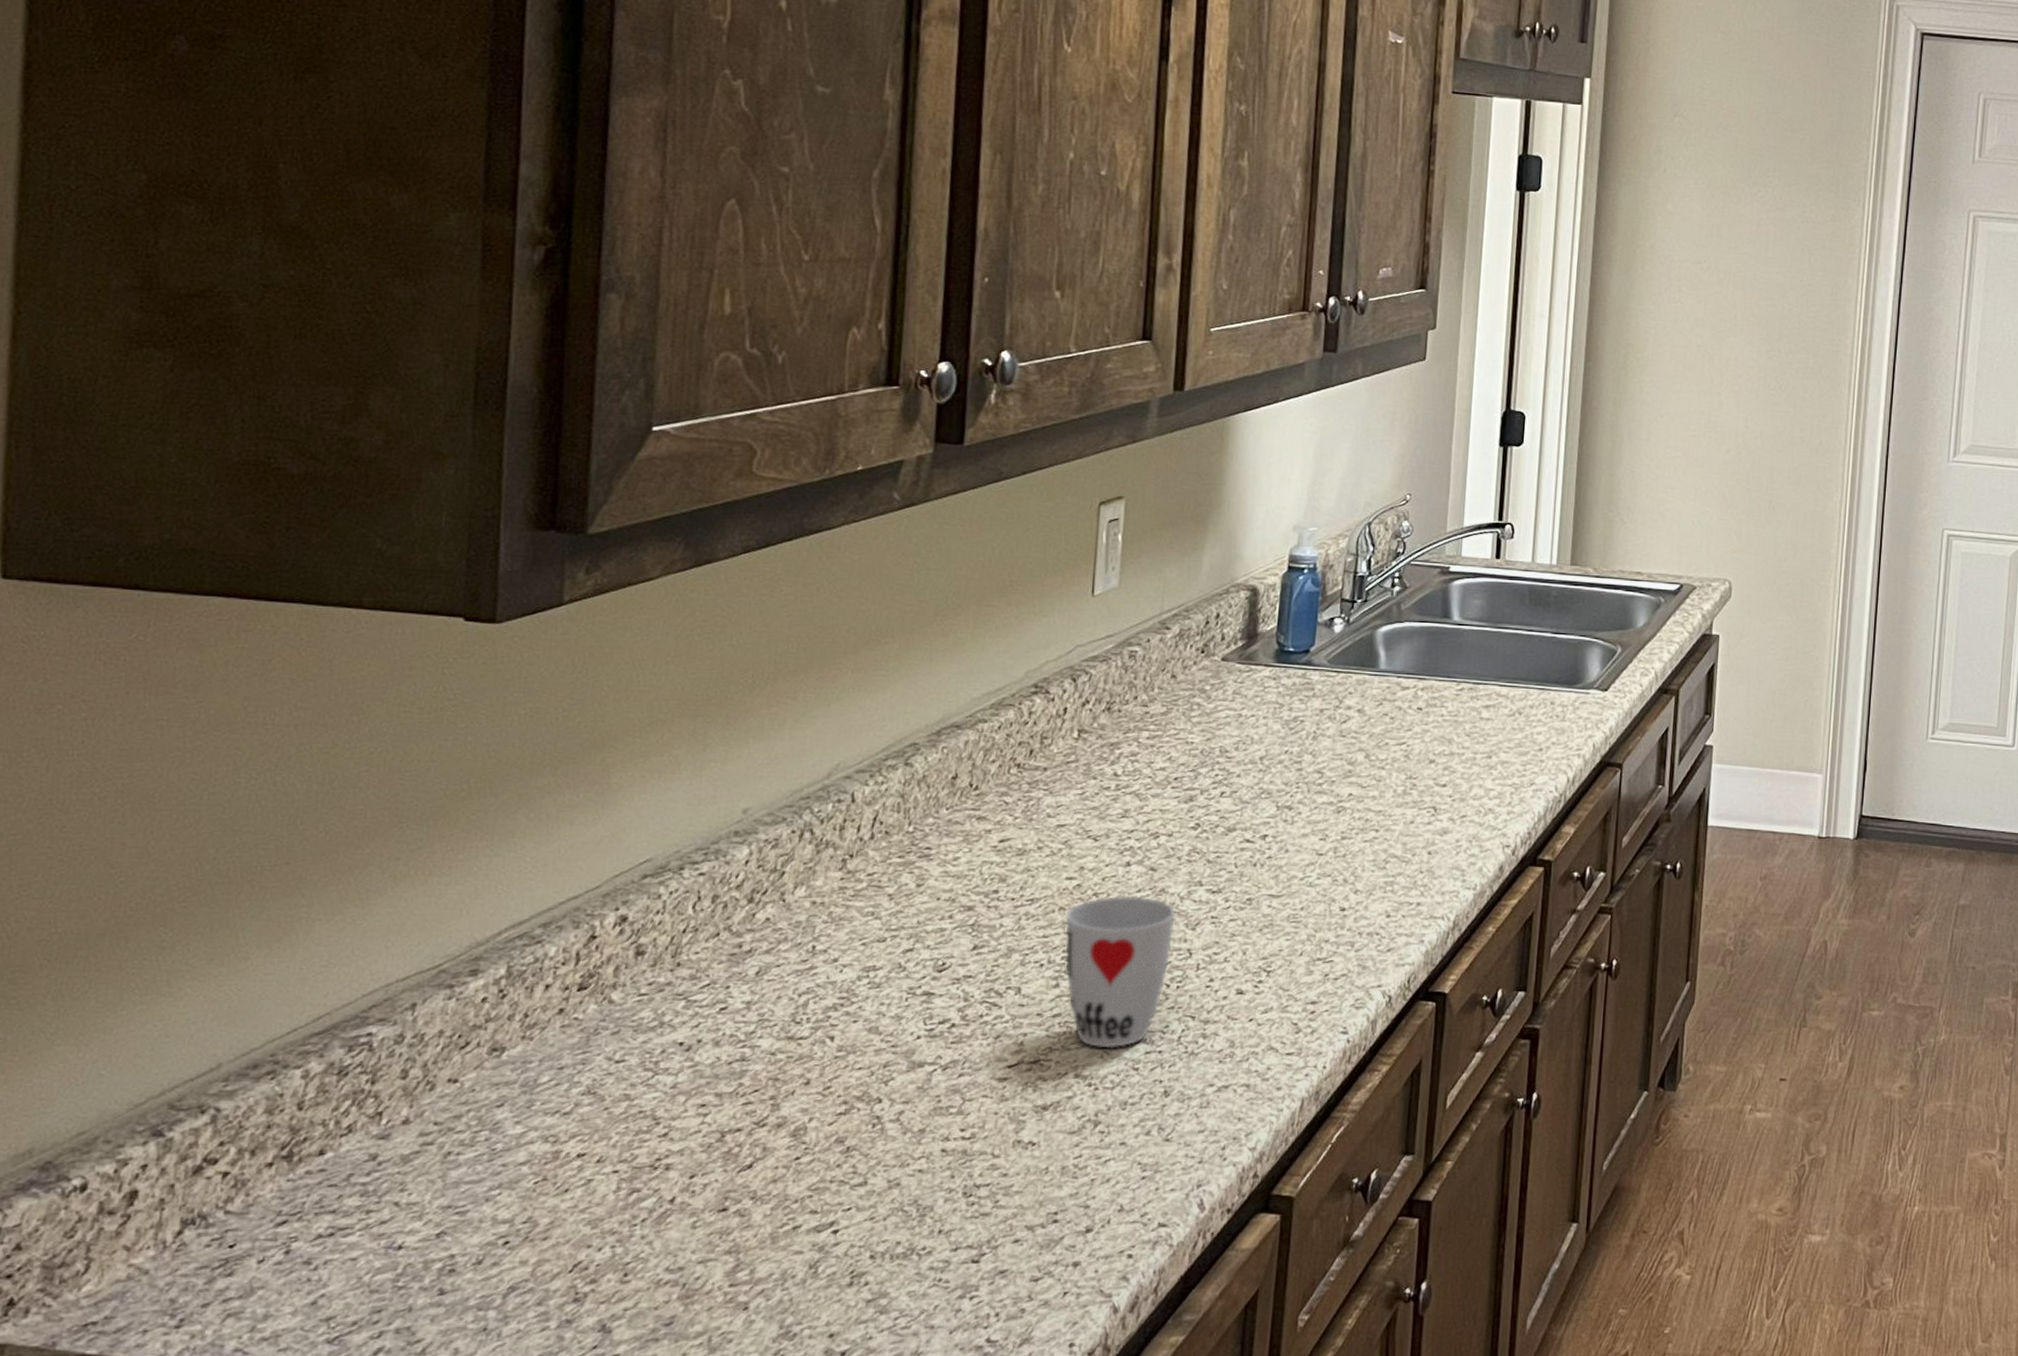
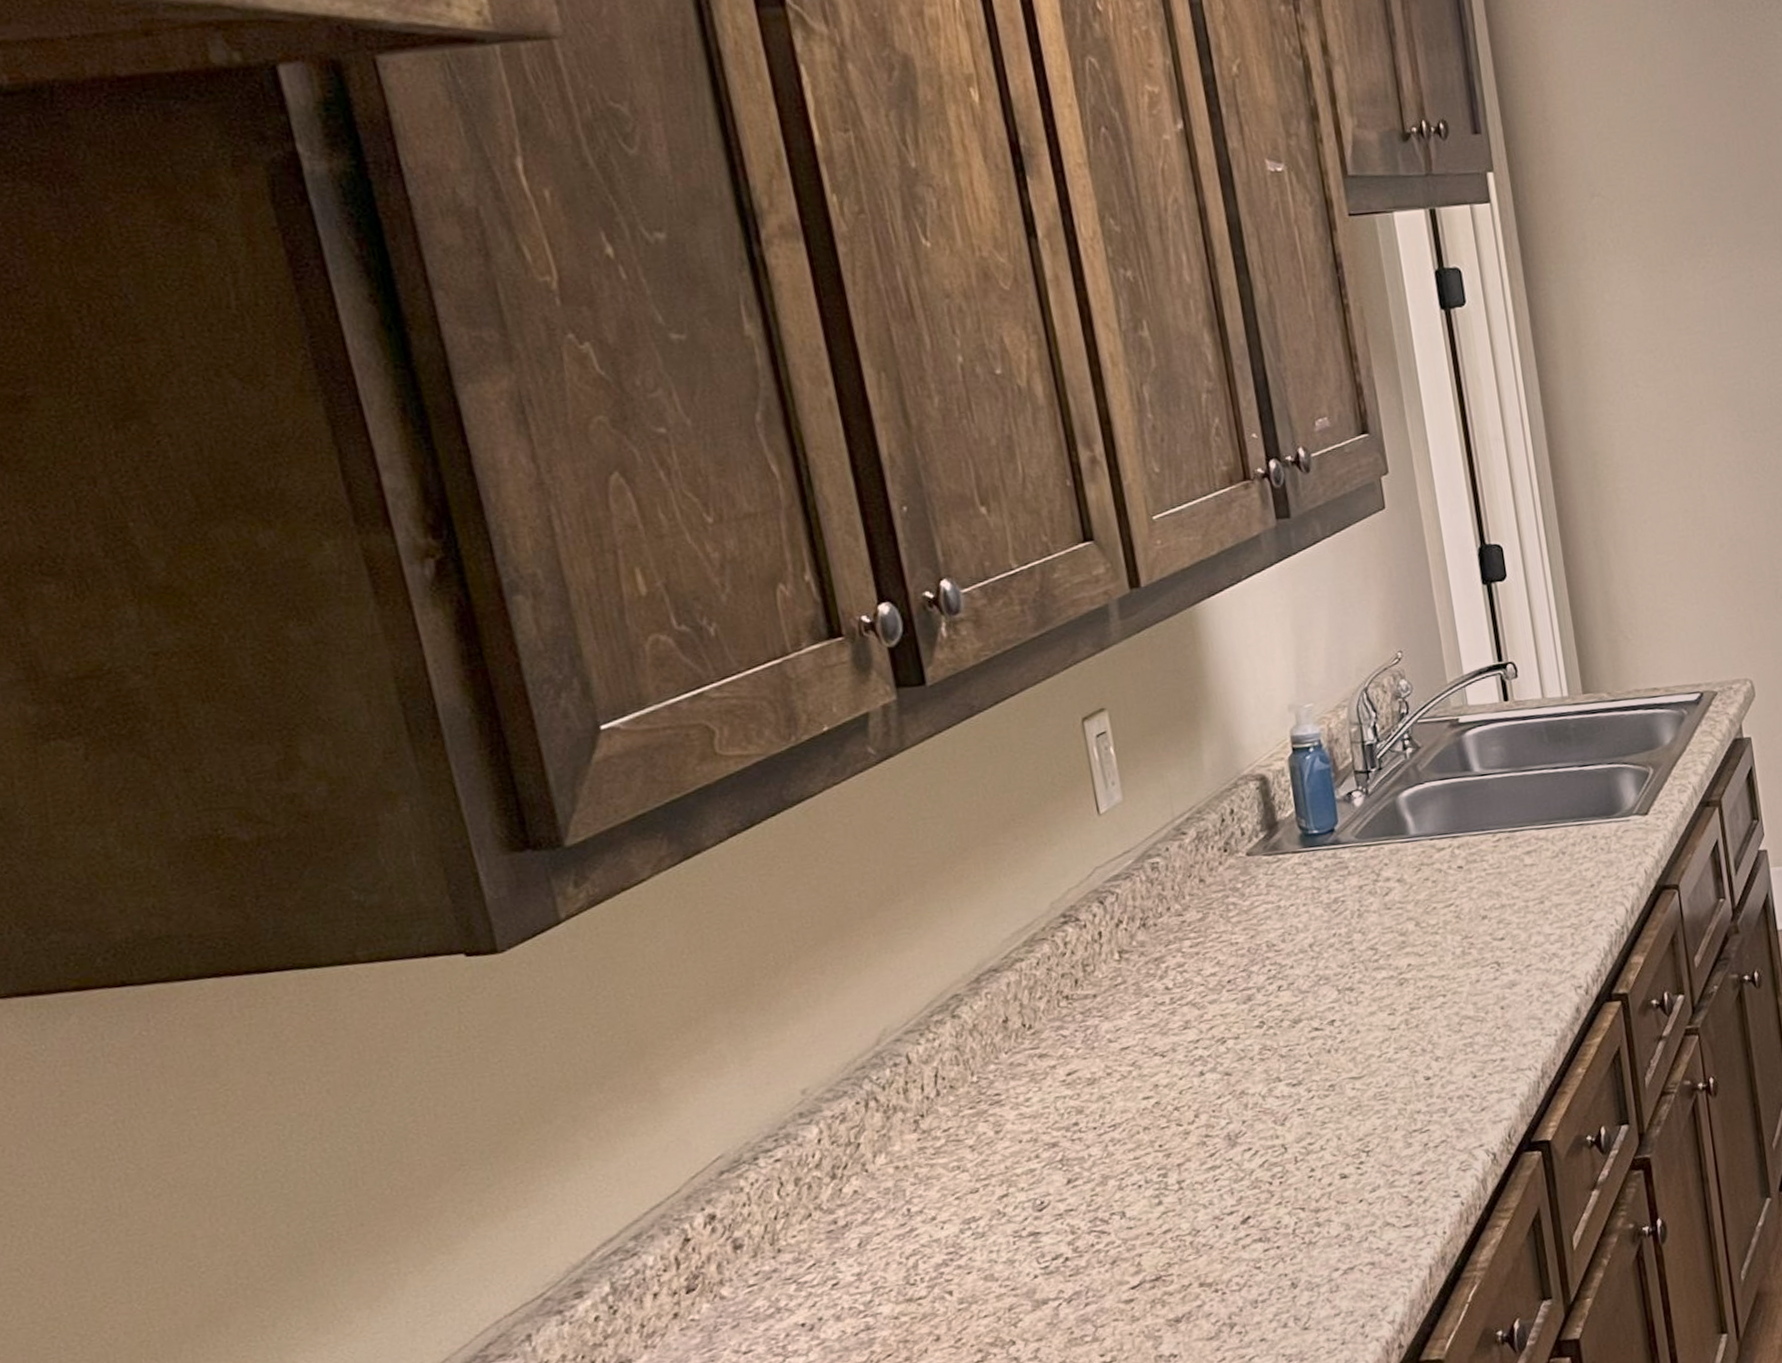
cup: present [1065,895,1176,1049] -> none [1150,1101,1267,1255]

